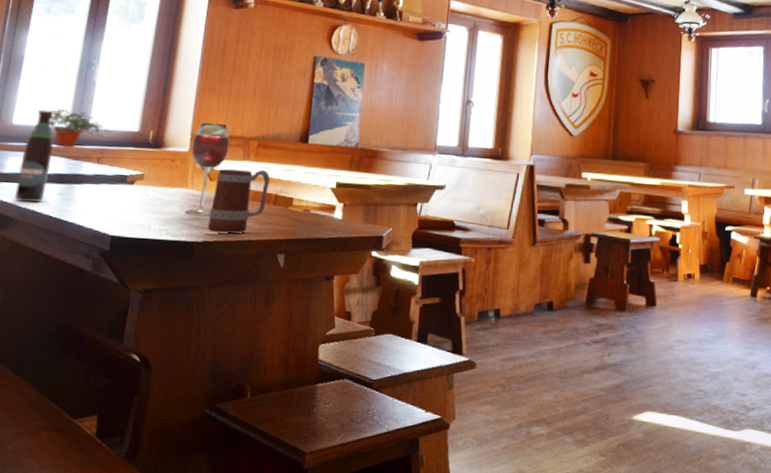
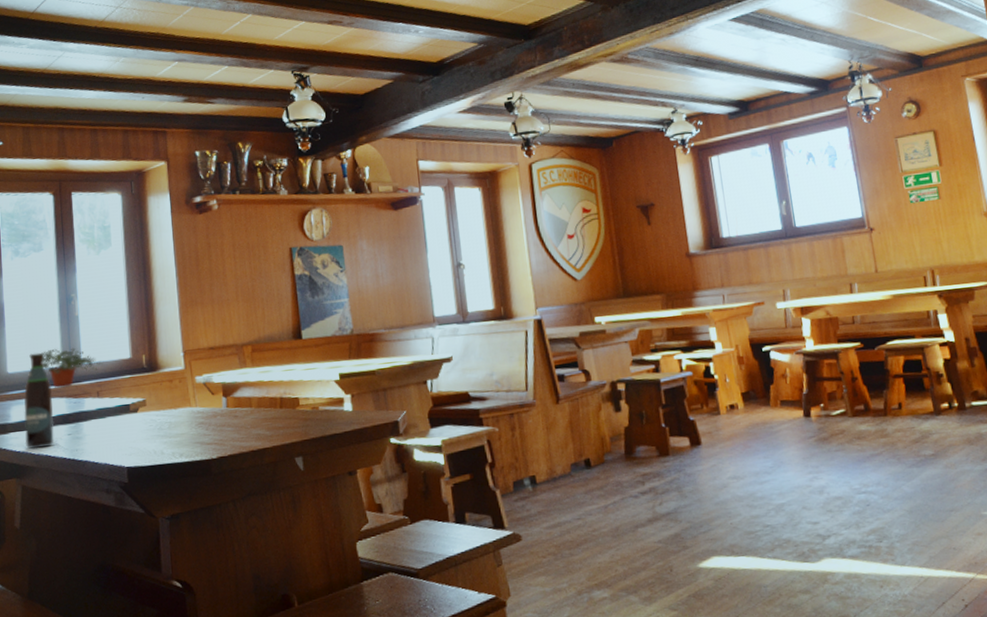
wineglass: present [184,122,230,216] -> none [186,334,224,433]
beer mug: present [207,169,270,234] -> none [217,374,273,447]

